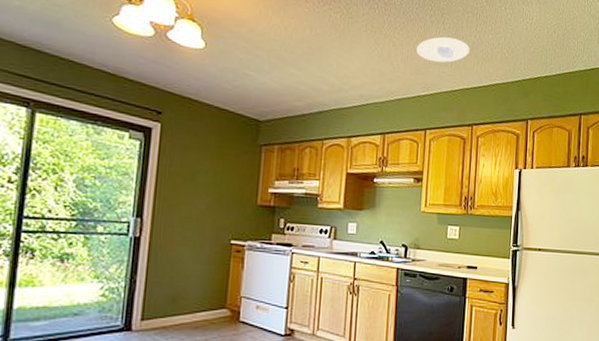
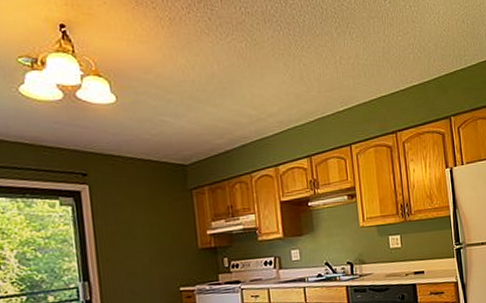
recessed light: present [417,37,470,63] -> none [327,47,381,74]

